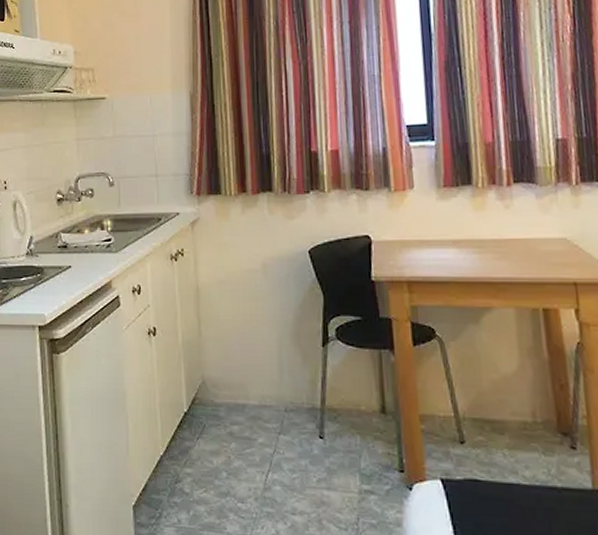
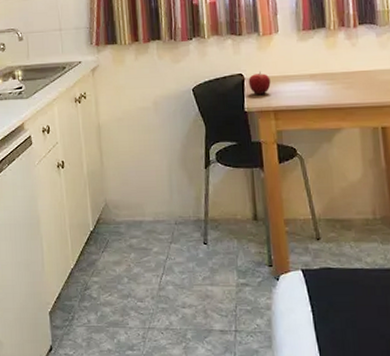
fruit: none [376,233,404,261] -> present [248,71,271,95]

